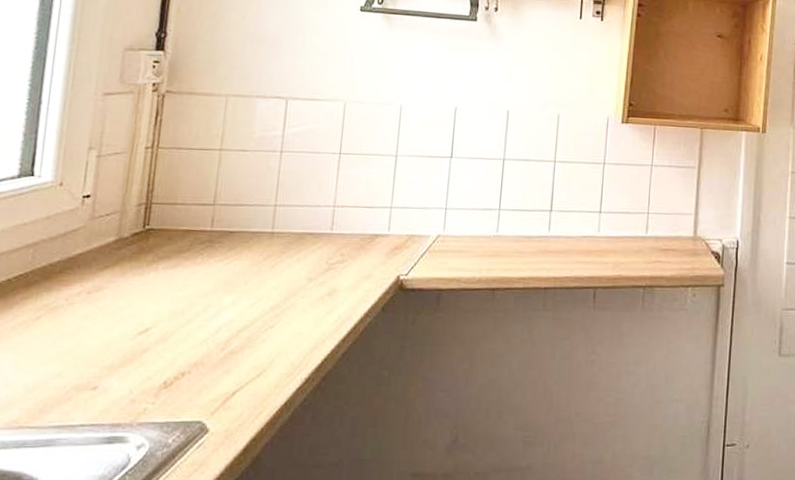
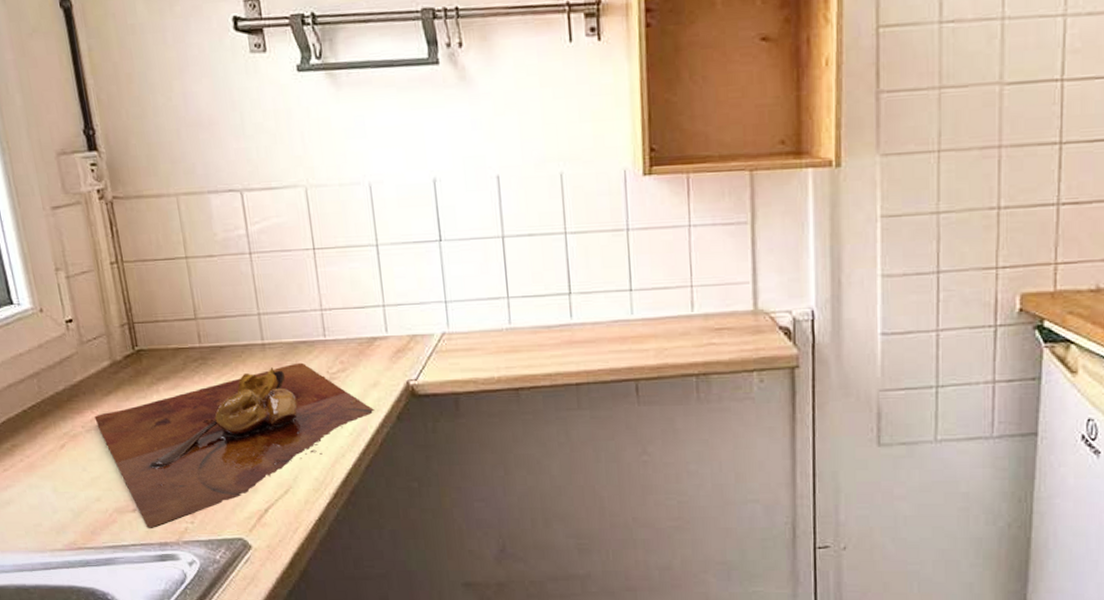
cutting board: none [82,252,363,408] -> present [94,362,375,528]

